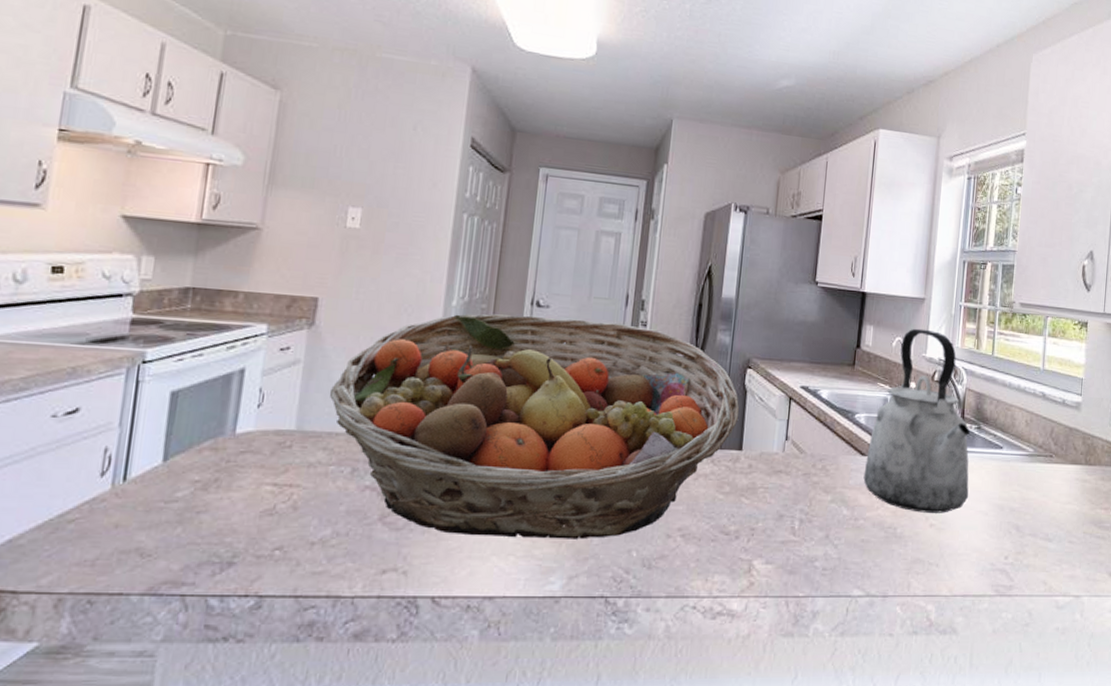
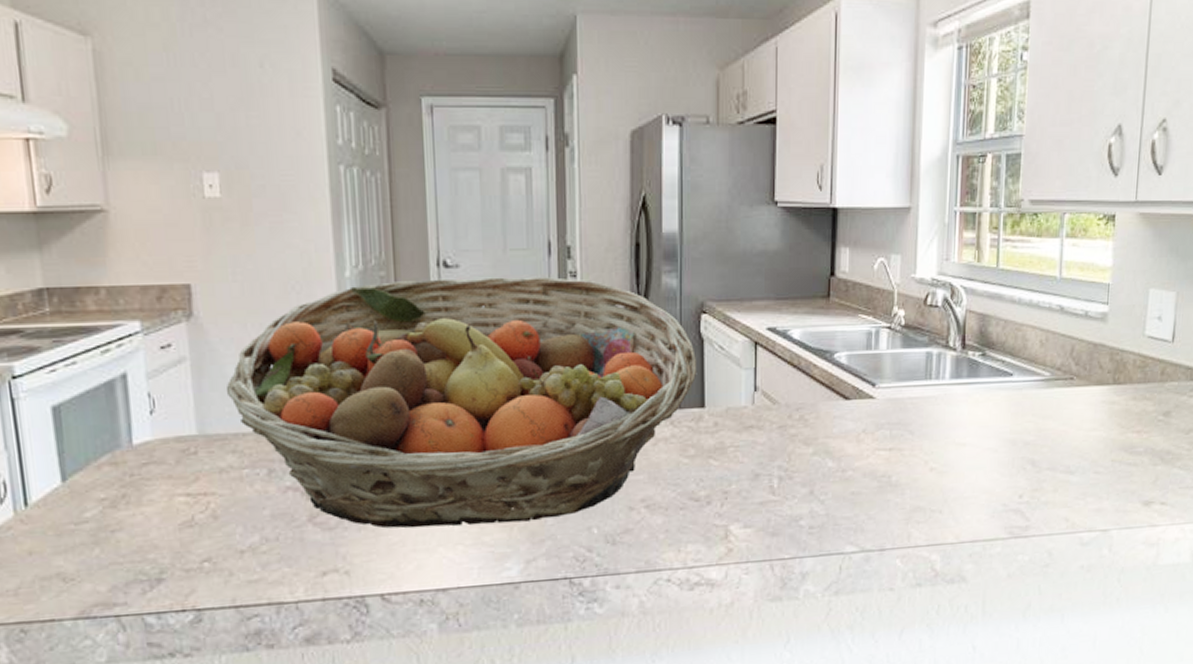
kettle: present [863,328,971,513] -> none [849,244,975,457]

